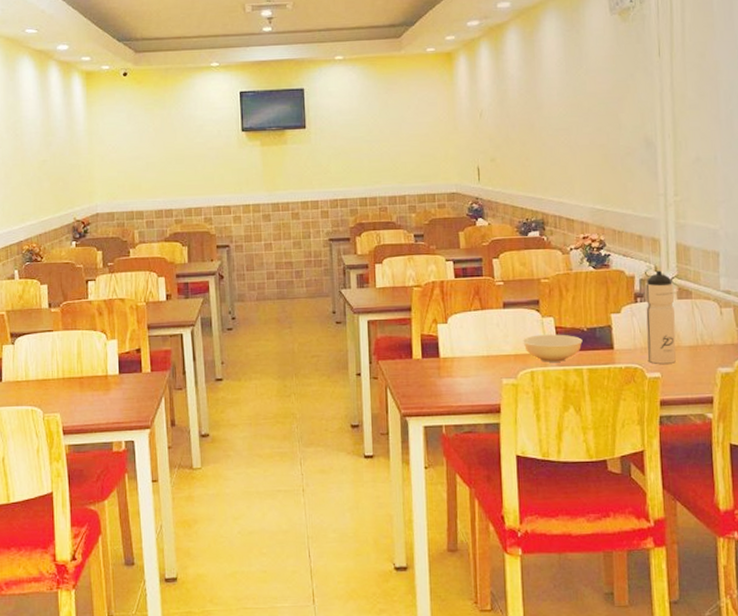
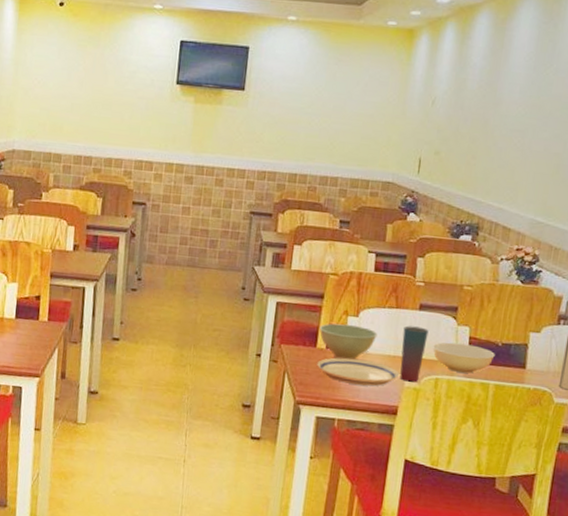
bowl: none [412,332,468,367] -> present [319,323,378,361]
plate: none [416,364,495,389] -> present [317,357,399,386]
cup: none [492,324,516,379] -> present [400,325,429,382]

